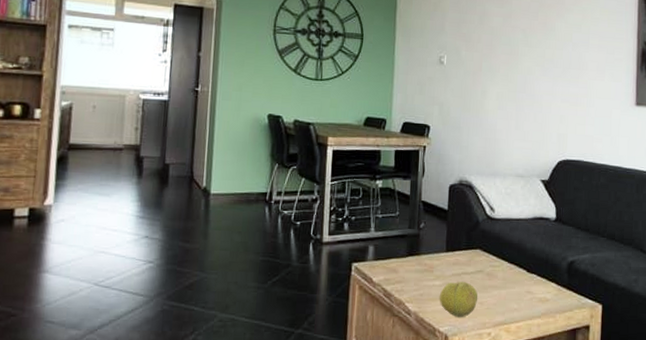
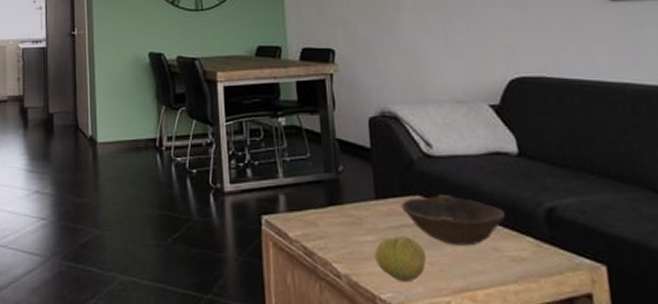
bowl: none [464,249,540,290] -> present [400,195,506,246]

